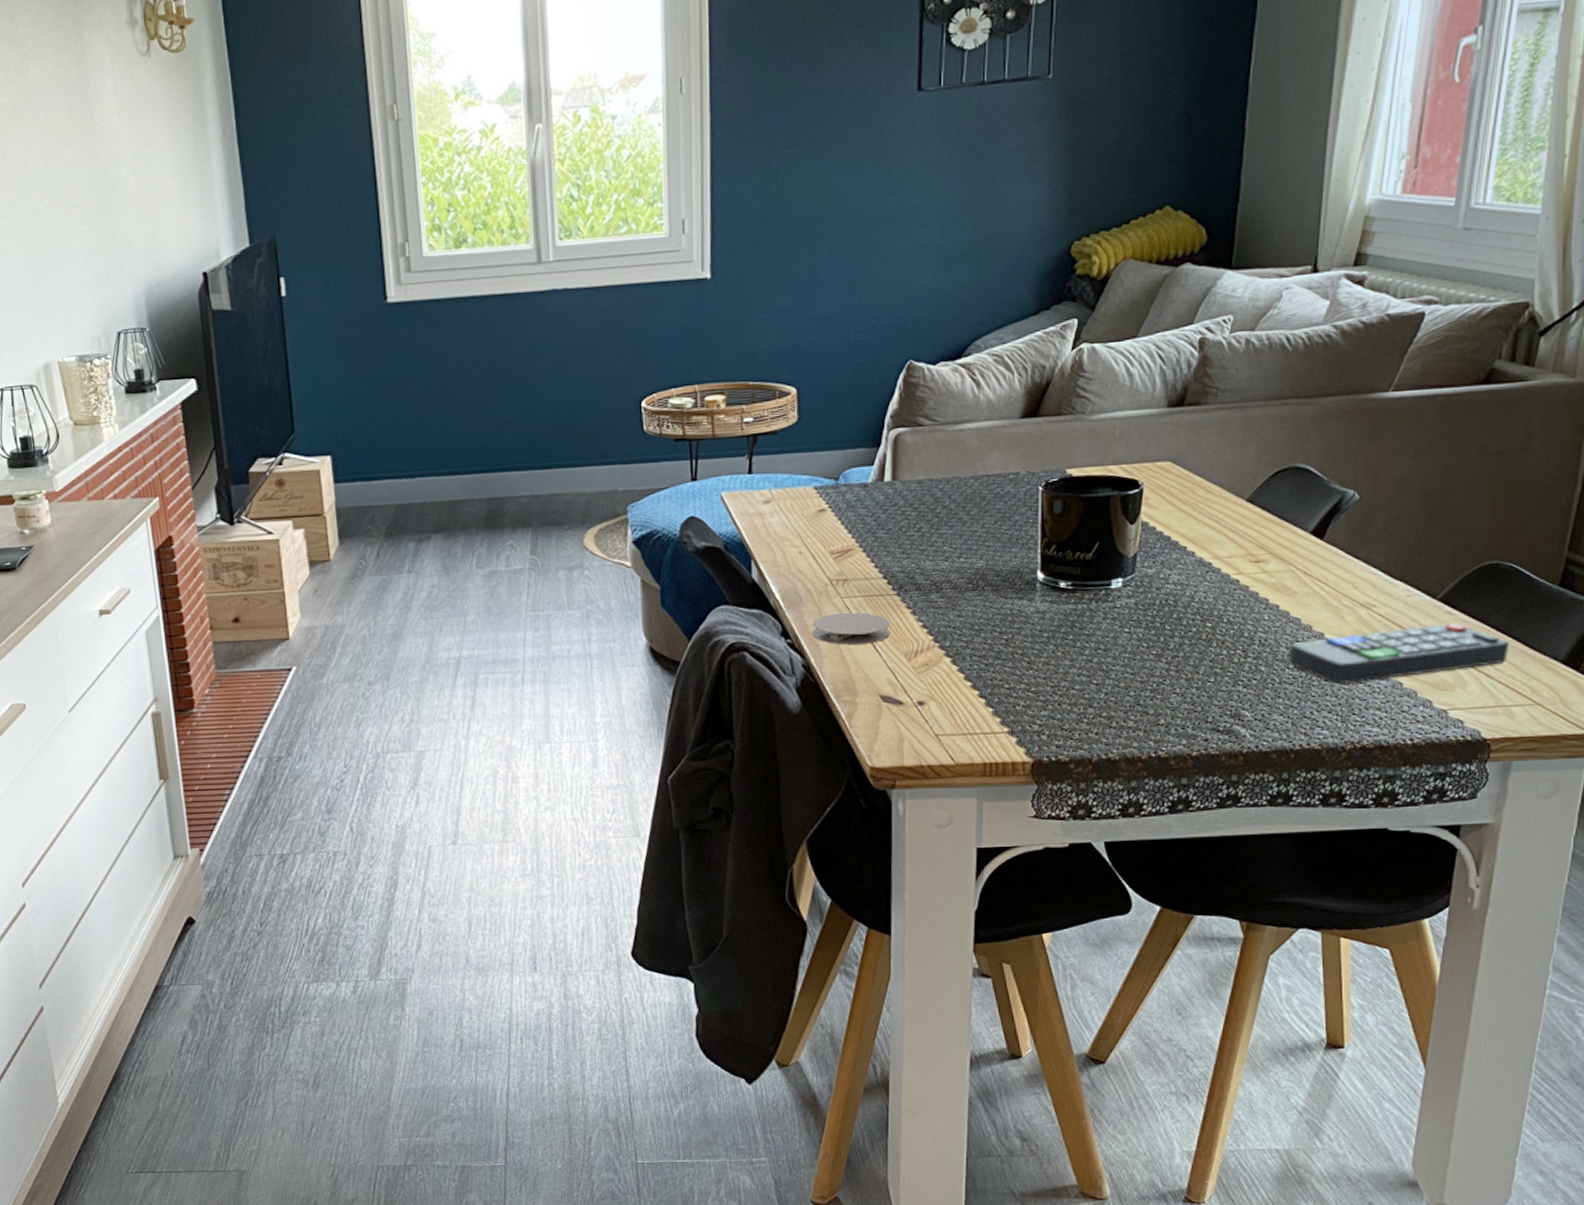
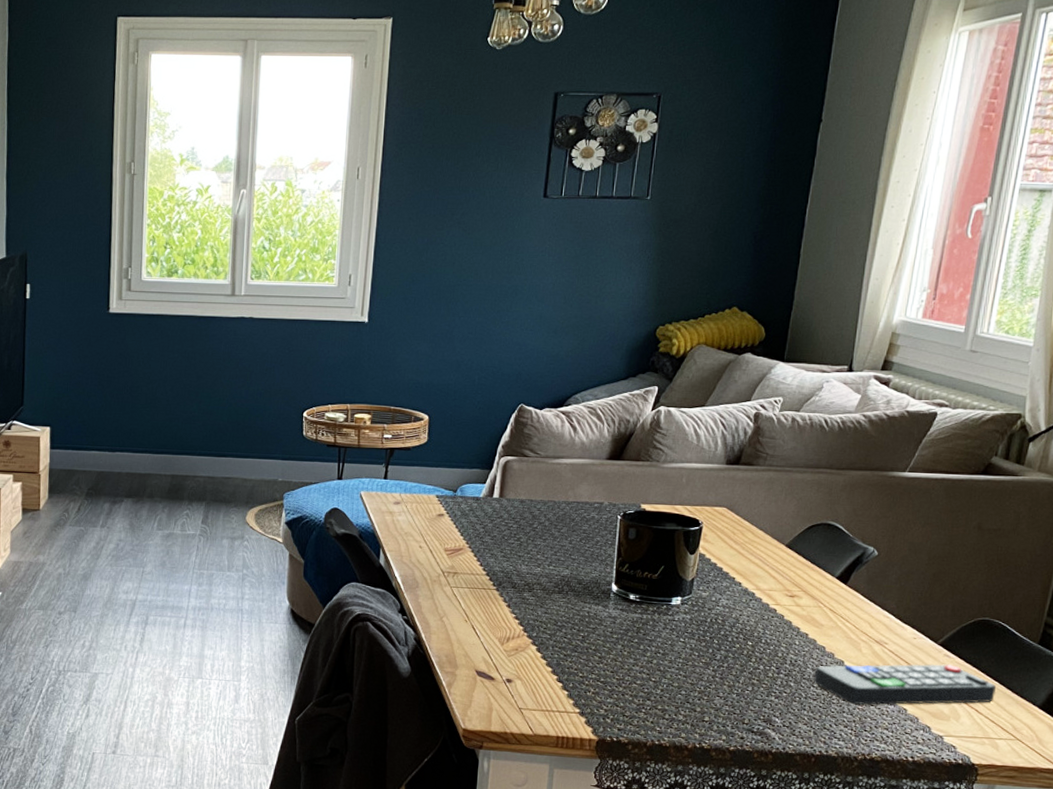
coaster: present [812,612,891,645] -> none [425,599,490,627]

